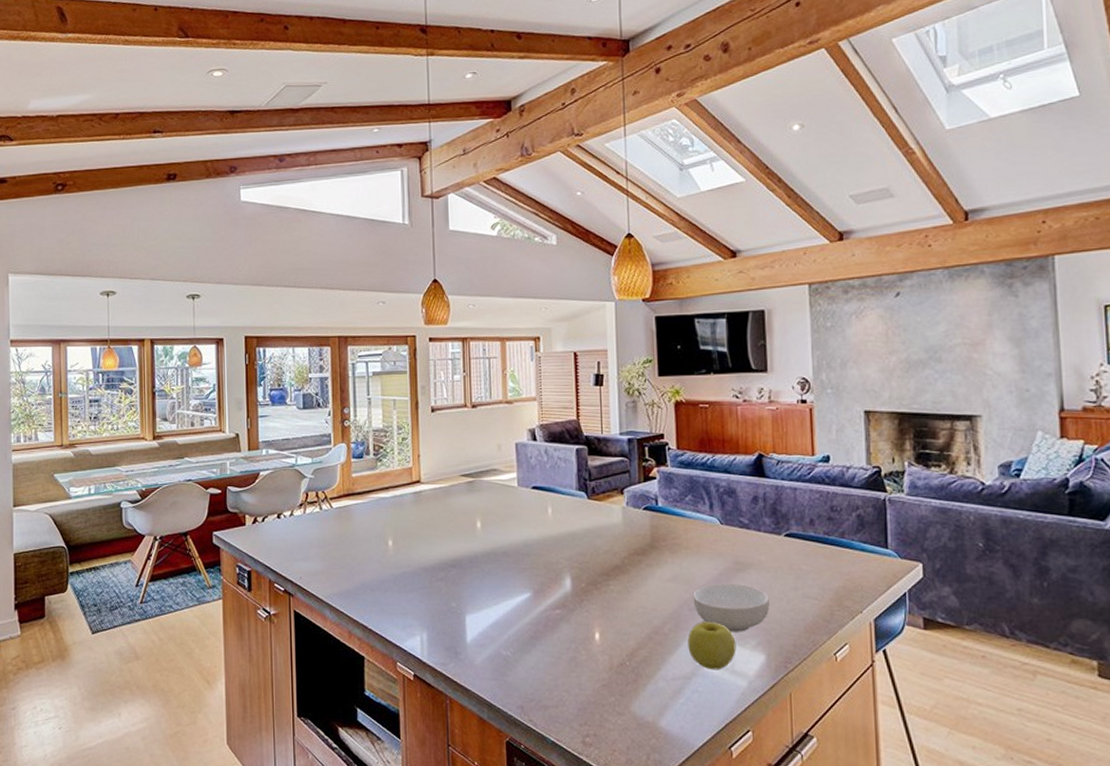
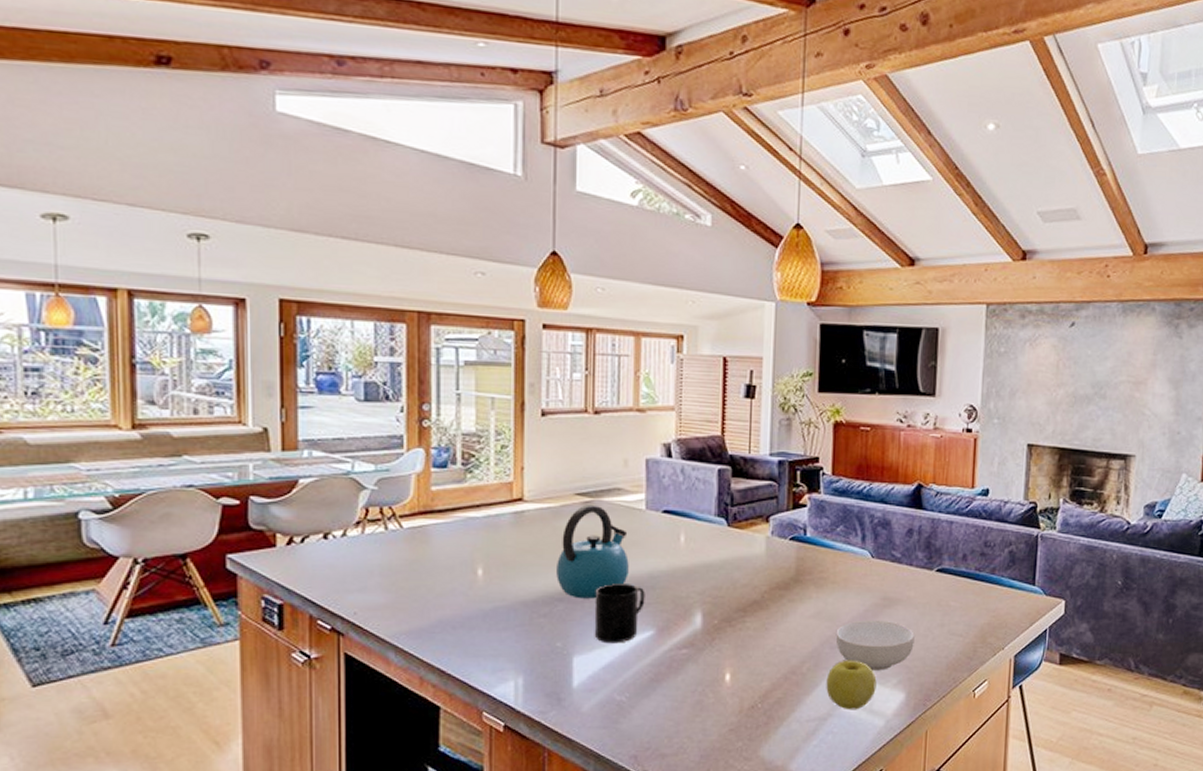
kettle: none [449,484,507,565] -> present [556,504,629,599]
mug: none [480,551,522,604] -> present [594,584,645,644]

